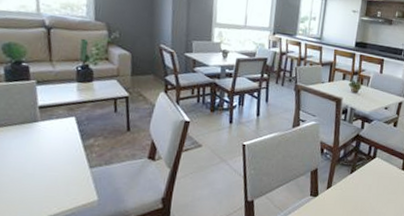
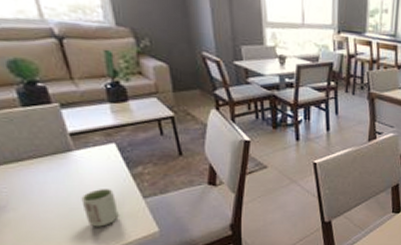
cup: none [35,157,66,193] -> present [81,189,119,227]

